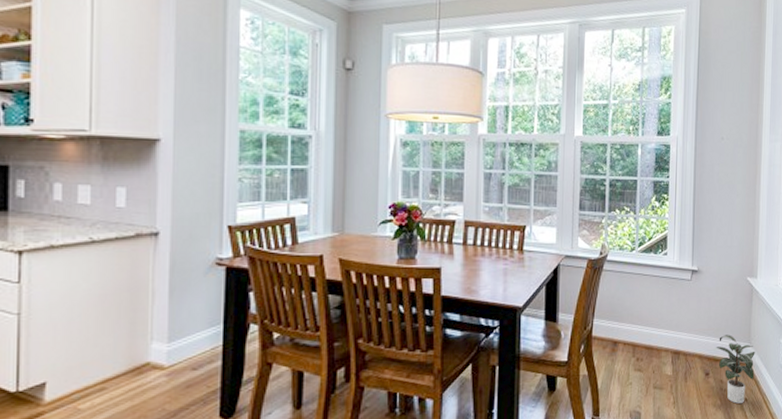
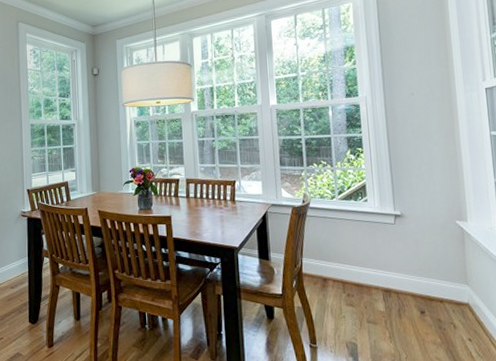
potted plant: present [716,335,755,404] -> none [429,275,477,343]

